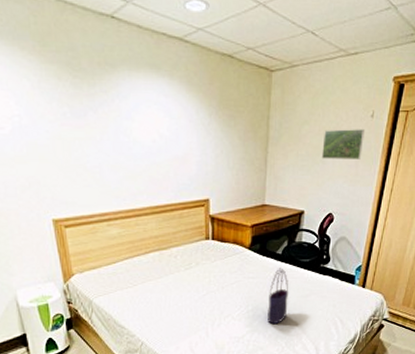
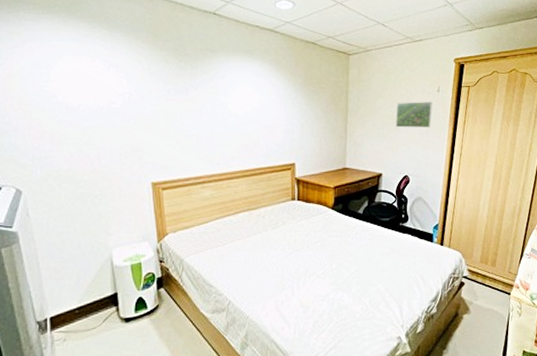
tote bag: present [268,268,288,325] -> none [351,226,370,283]

